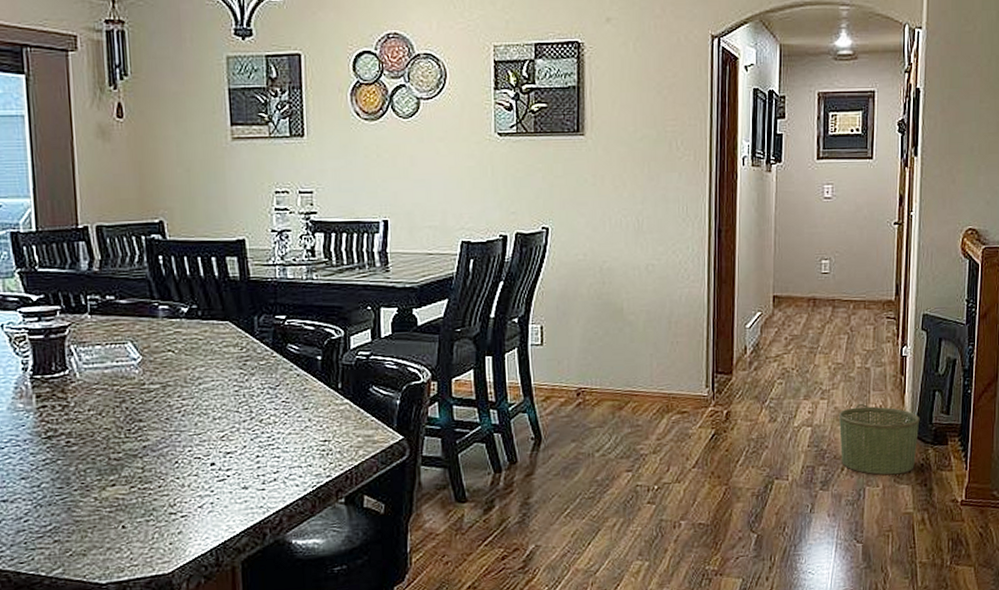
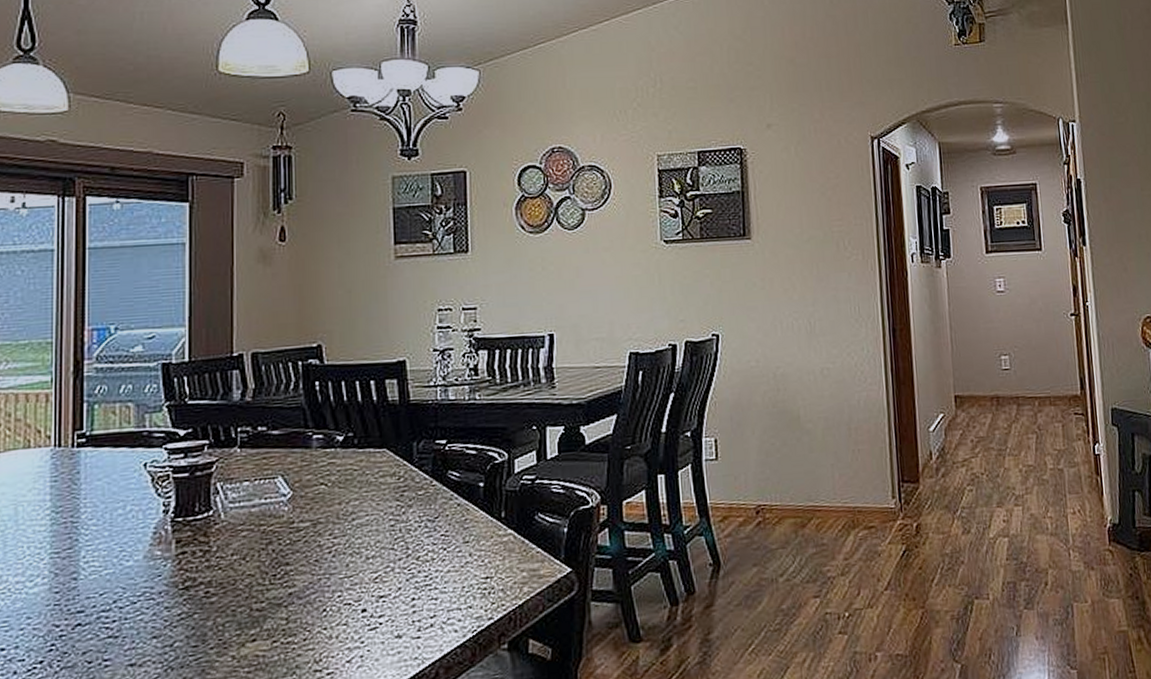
basket: present [838,403,920,476] -> none [1035,508,1124,589]

